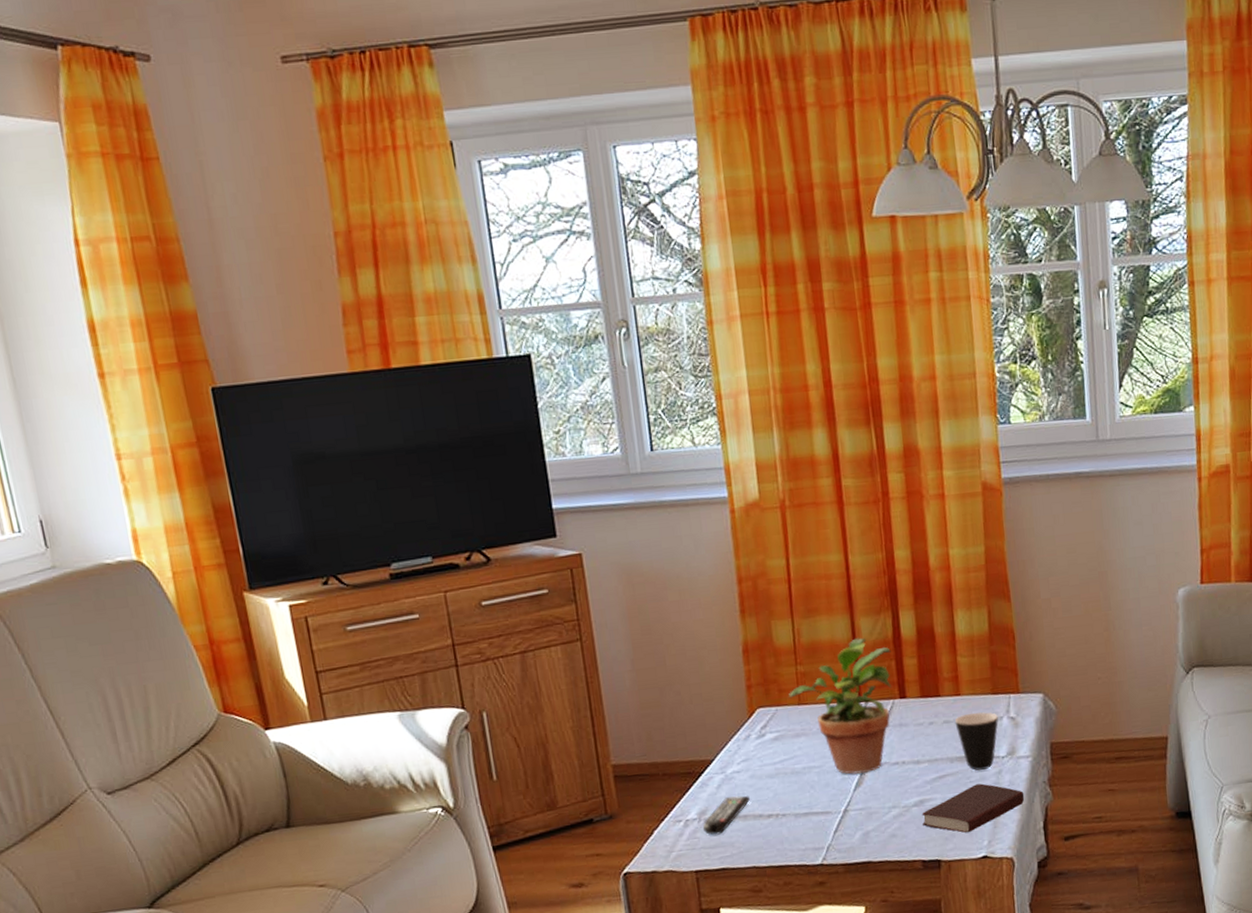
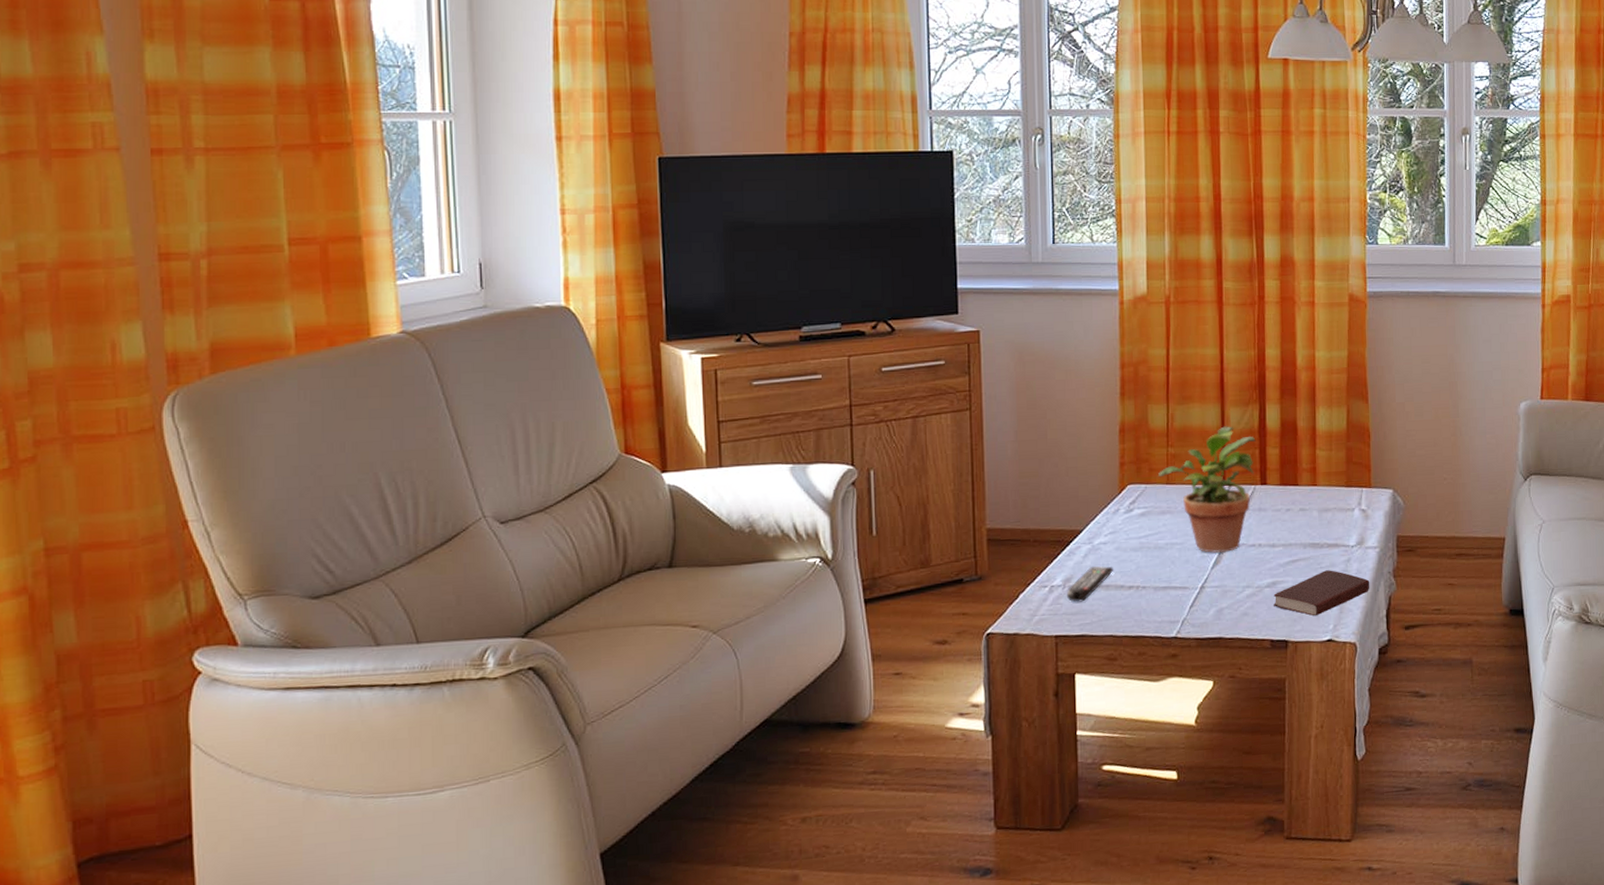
mug: present [954,712,999,771] -> none [1310,502,1350,557]

